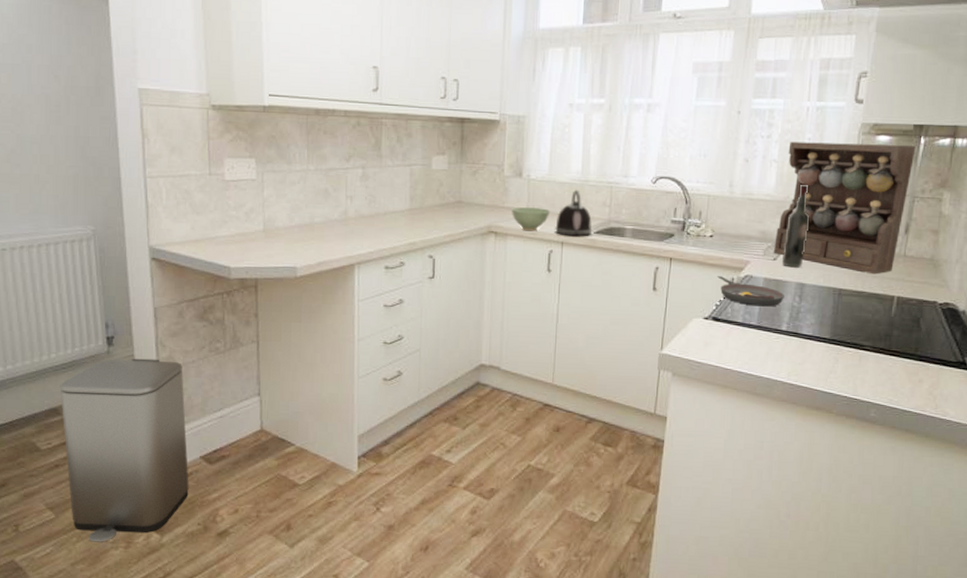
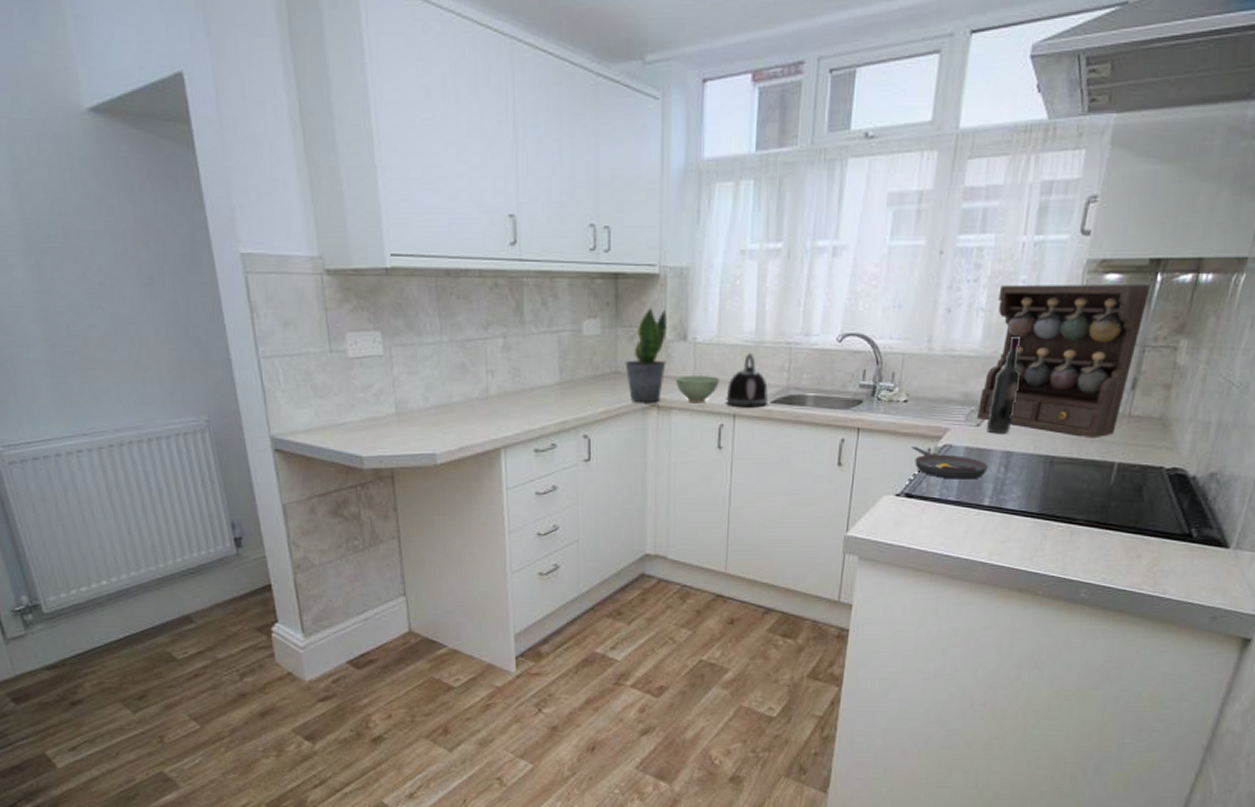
pedal bin: present [60,358,189,542] -> none [189,560,338,752]
potted plant: none [467,147,506,230] -> present [625,306,668,403]

